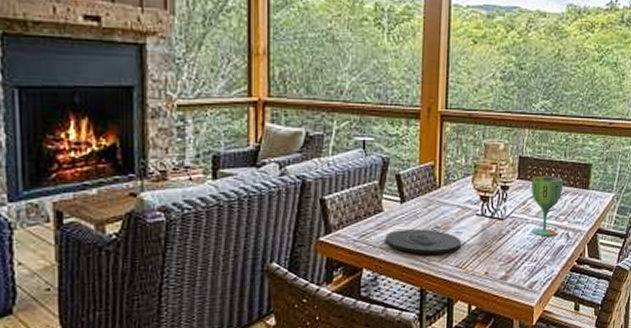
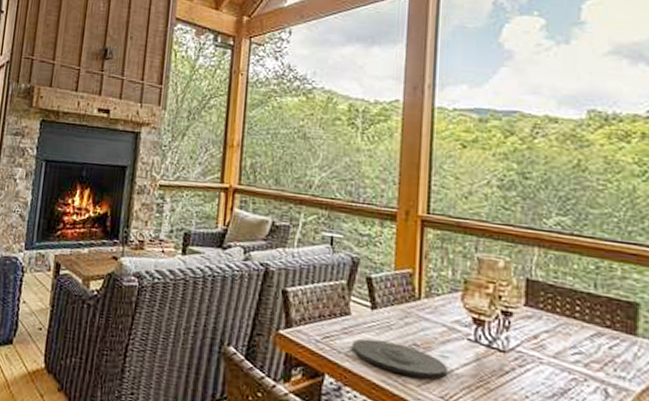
wine glass: present [531,175,563,236] -> none [546,305,594,388]

